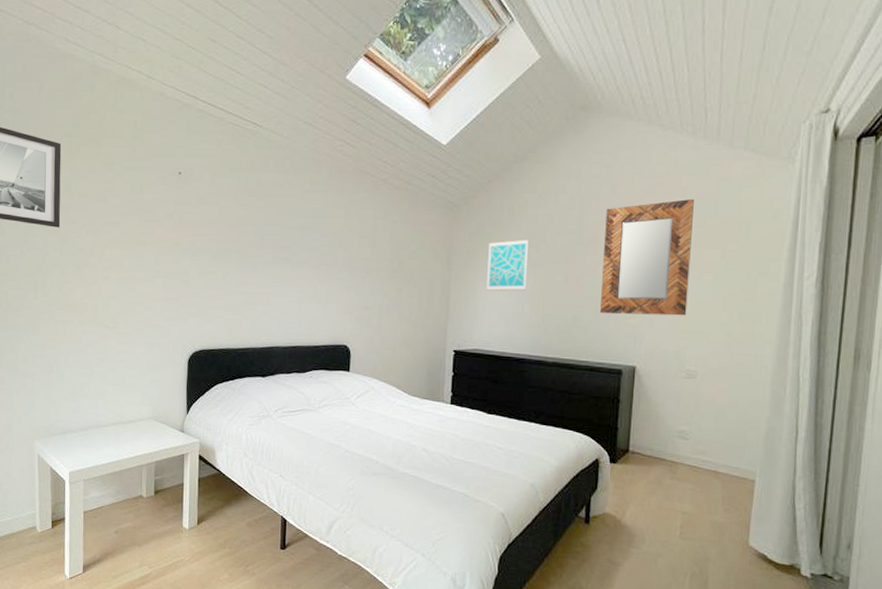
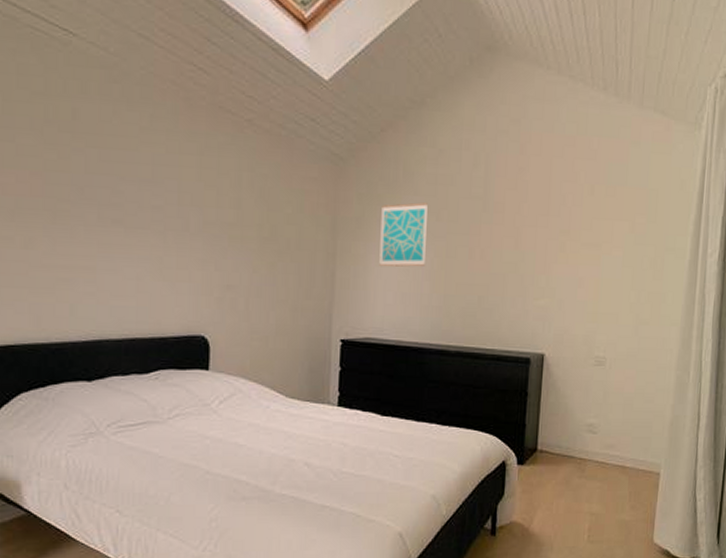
home mirror: present [600,198,694,316] -> none [507,163,604,296]

